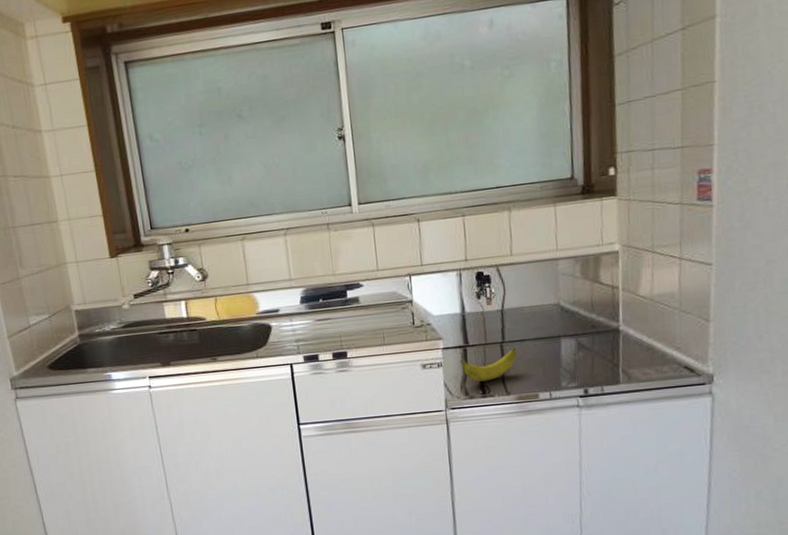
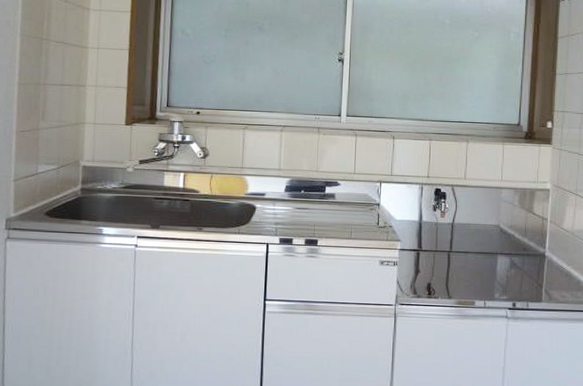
banana: present [460,347,518,382] -> none [412,257,462,284]

